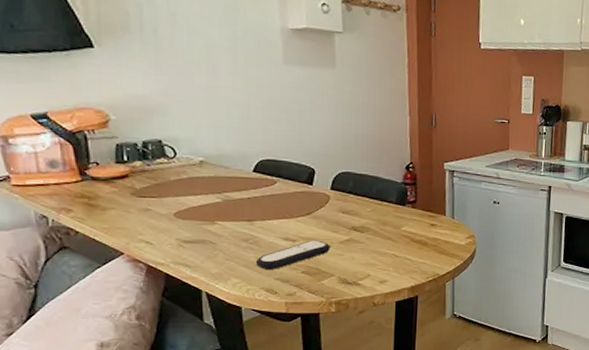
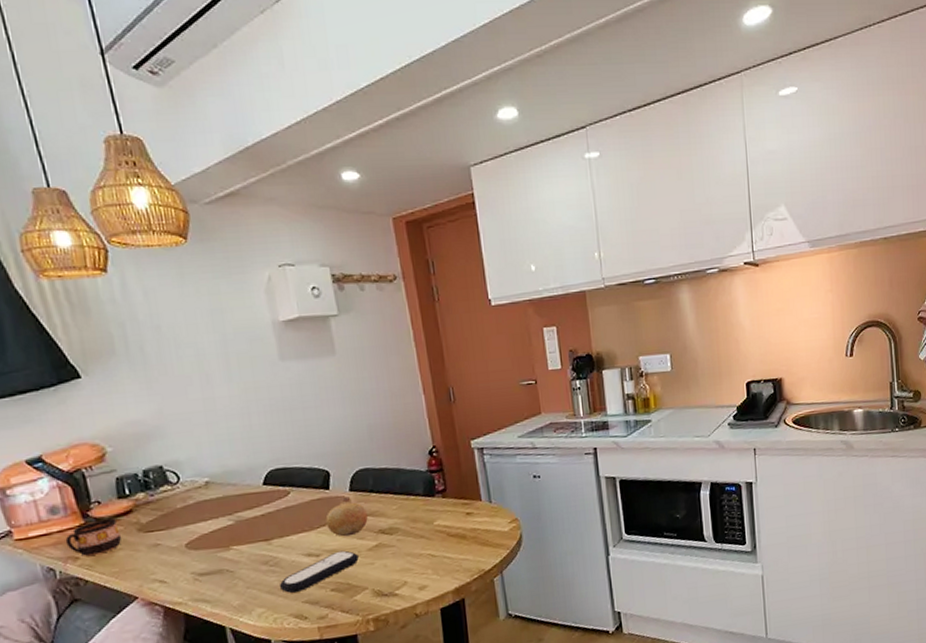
cup: none [61,179,116,210] -> present [65,518,122,556]
fruit: none [305,194,343,229] -> present [326,497,368,537]

